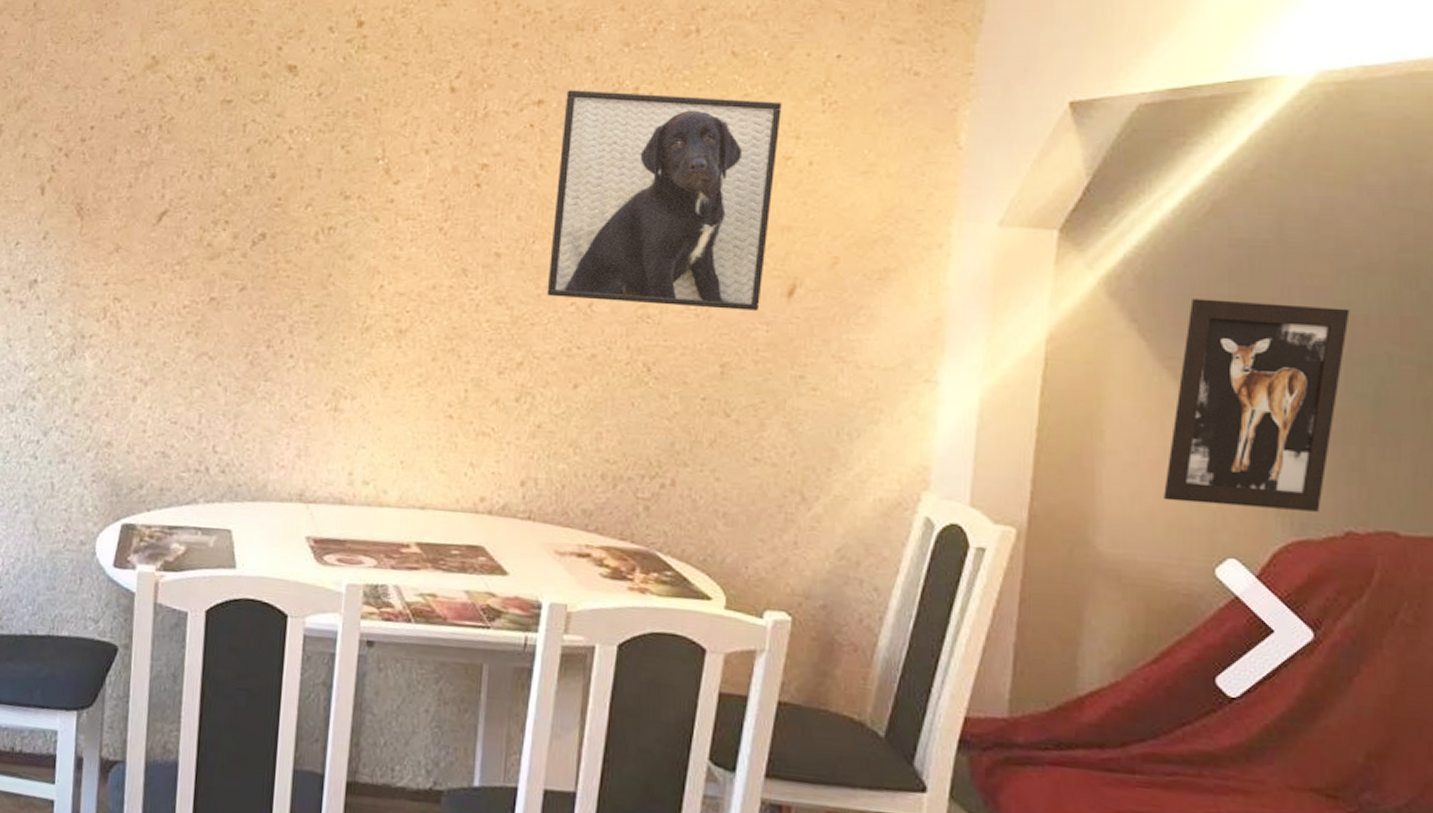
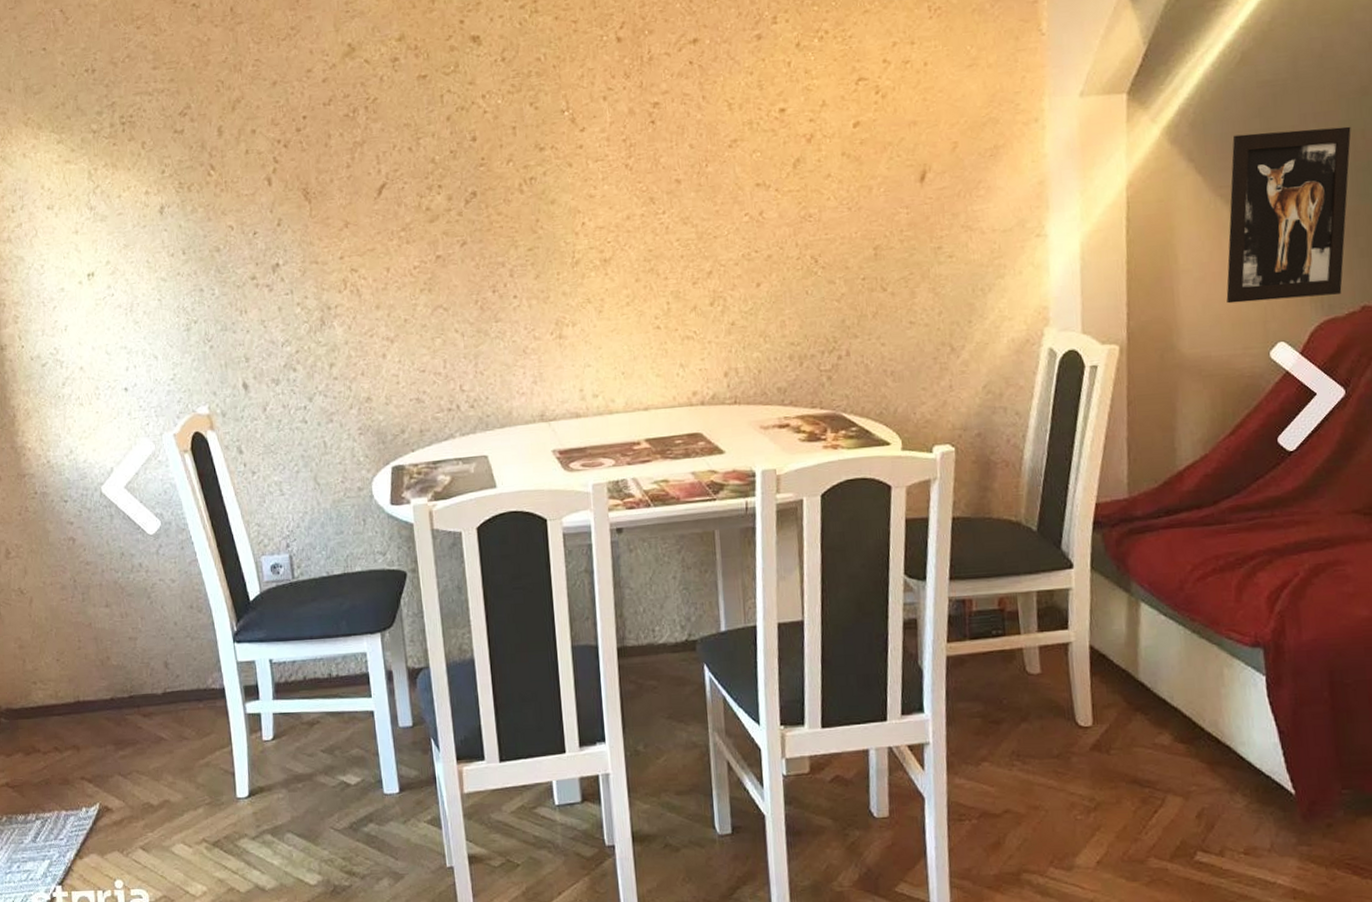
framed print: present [546,90,782,311] -> none [716,13,899,211]

